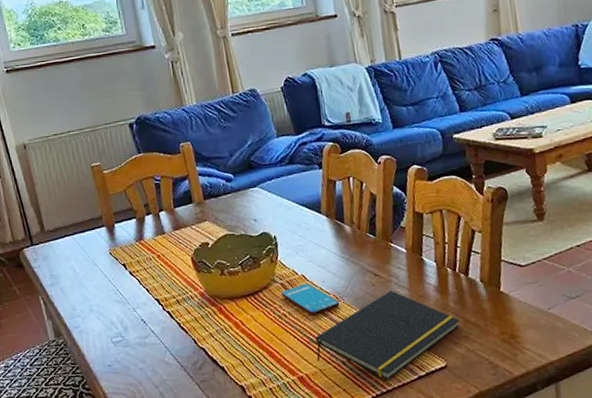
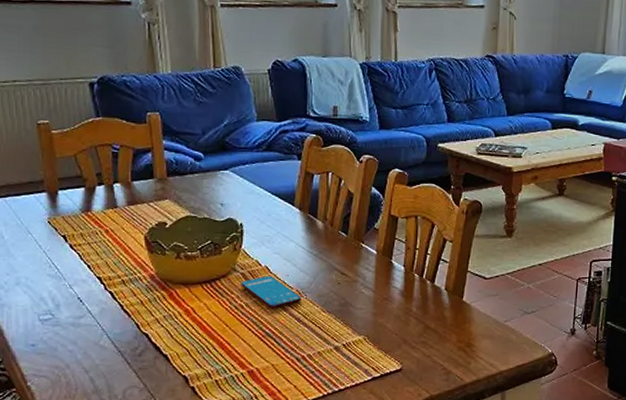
notepad: present [316,290,460,381] -> none [270,290,420,380]

